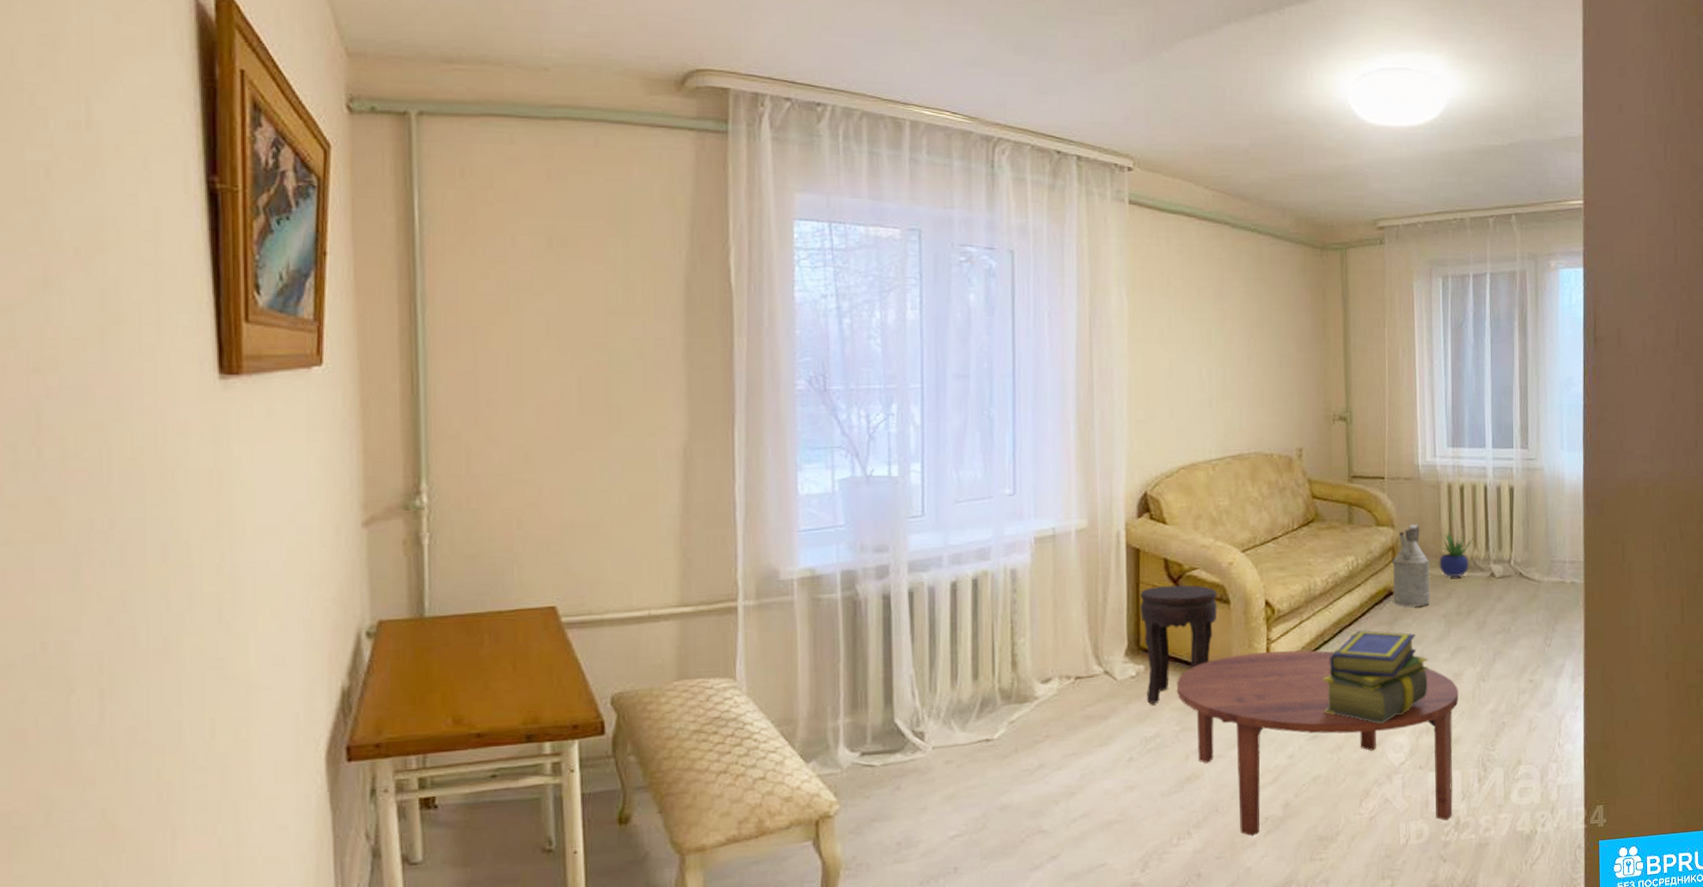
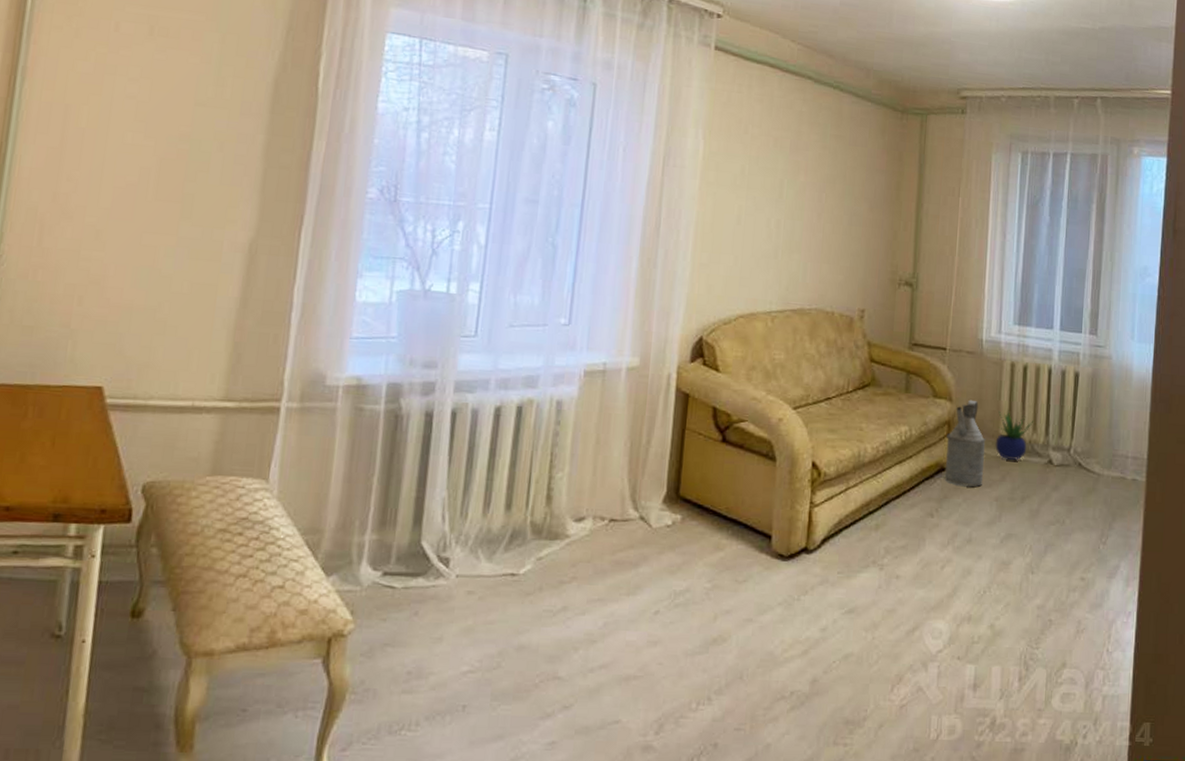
side table: present [1140,585,1217,705] -> none [680,434,764,557]
coffee table: present [1177,650,1459,836] -> none [712,515,1005,718]
stack of books: present [1323,630,1429,724] -> none [862,504,976,607]

